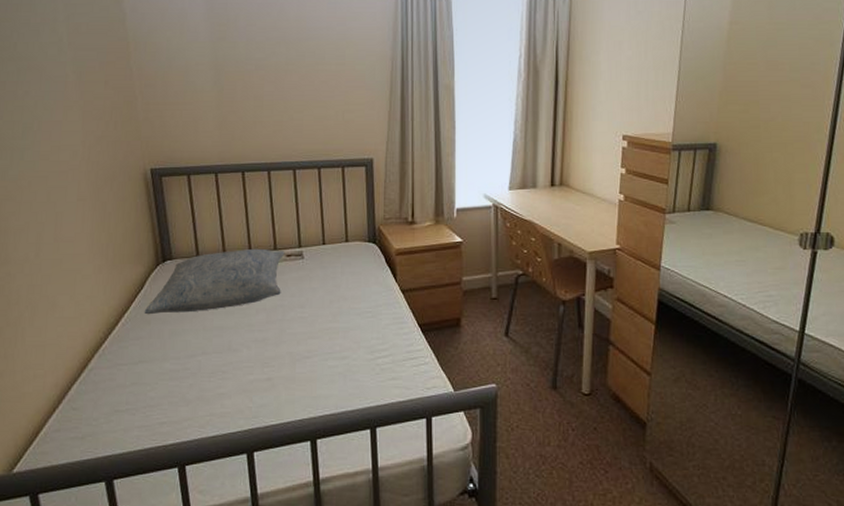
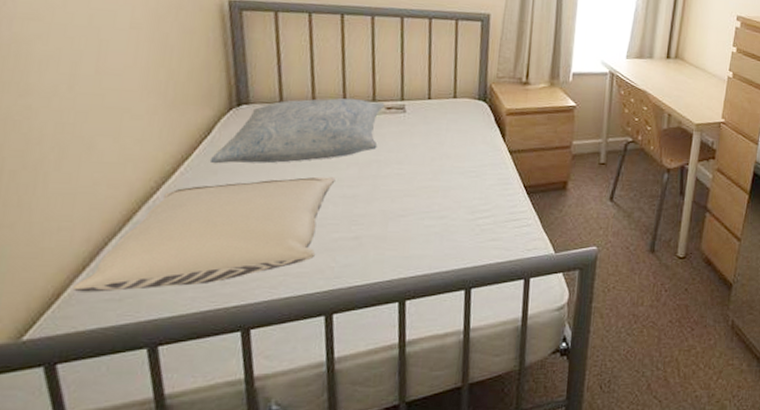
pillow: none [46,323,247,431] -> present [72,176,336,292]

